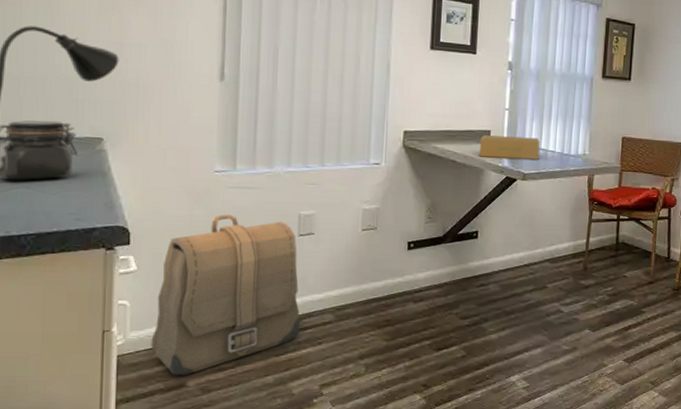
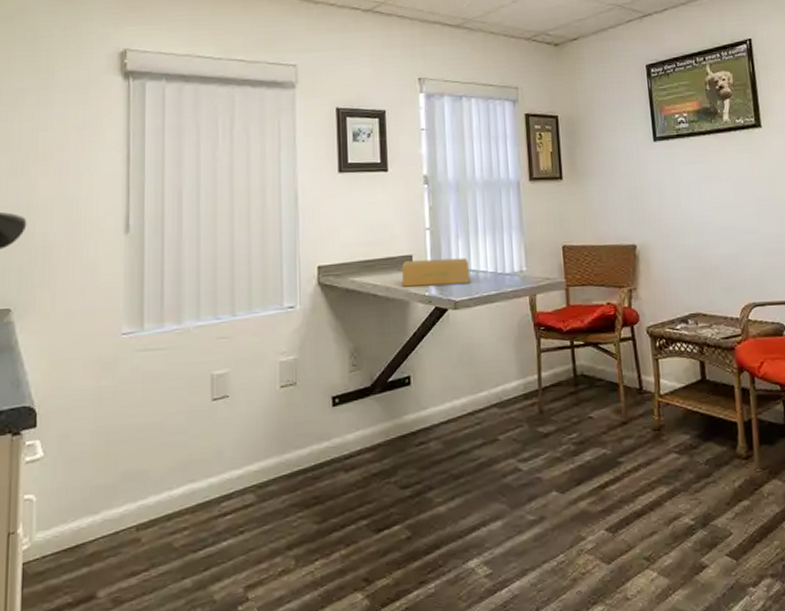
backpack: present [151,214,301,375] -> none [58,382,219,584]

